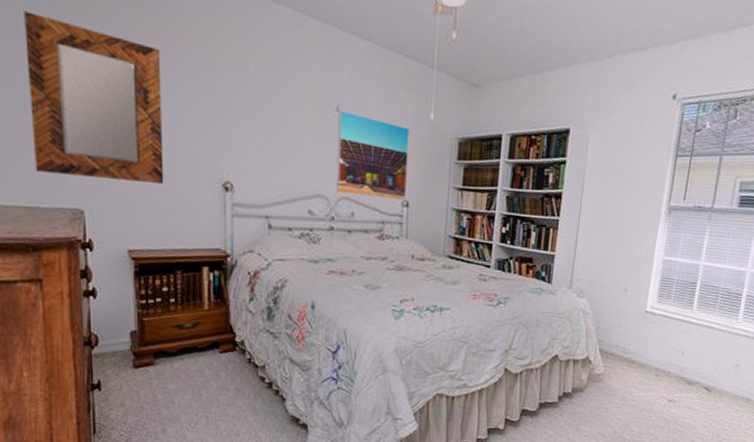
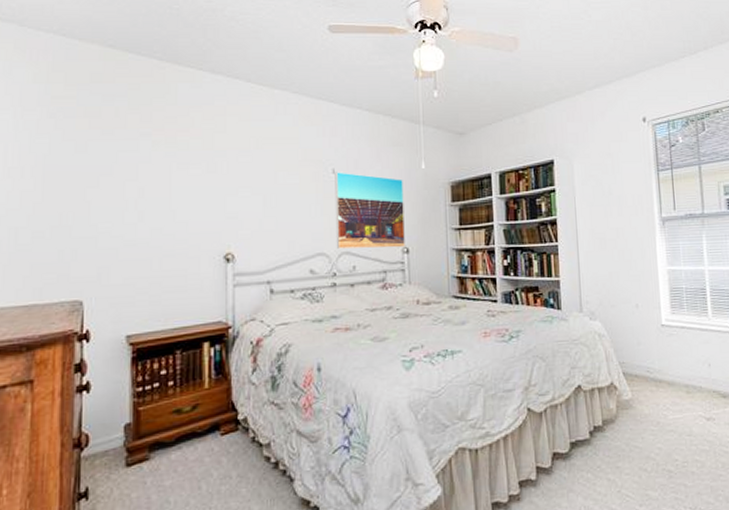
home mirror: present [24,11,164,184] -> none [37,124,166,269]

